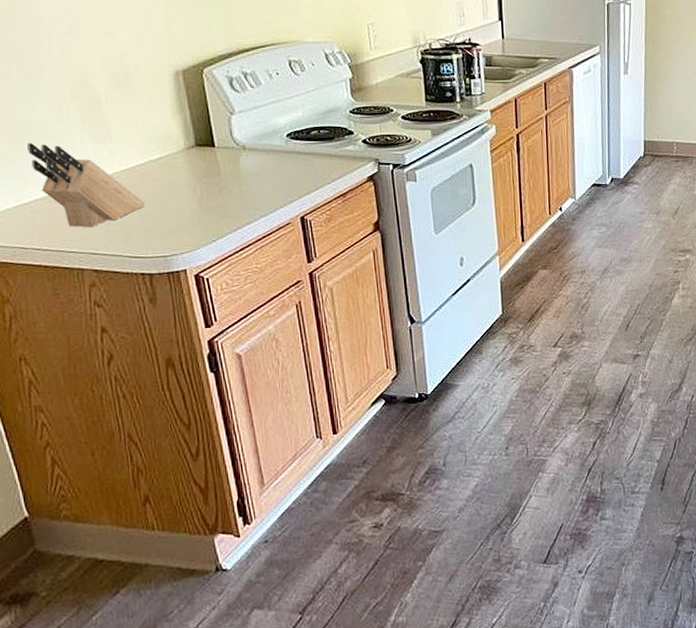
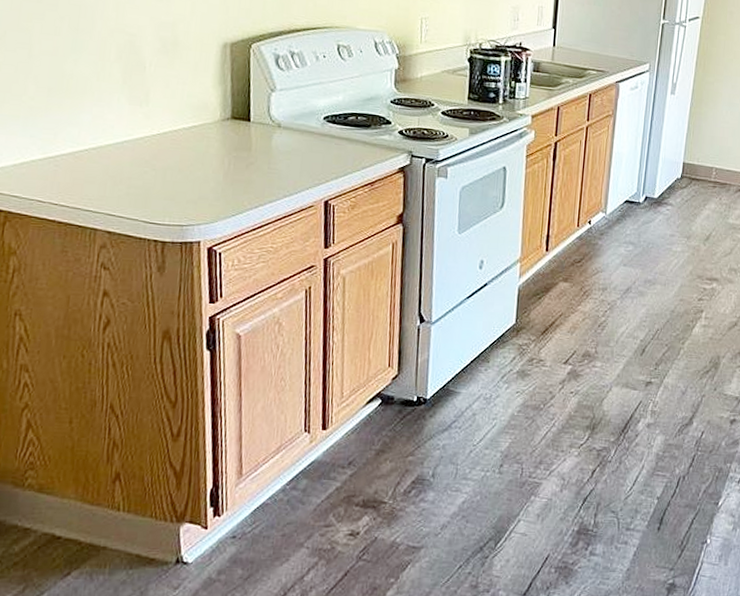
knife block: present [27,143,146,228] -> none [63,98,171,189]

